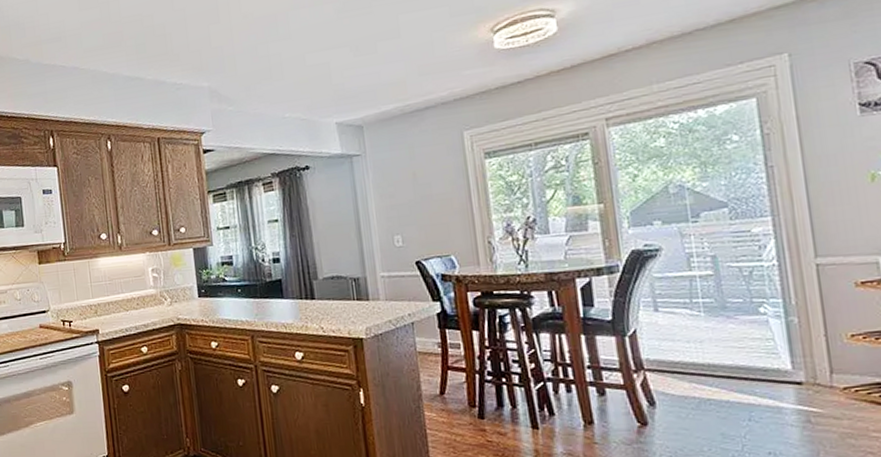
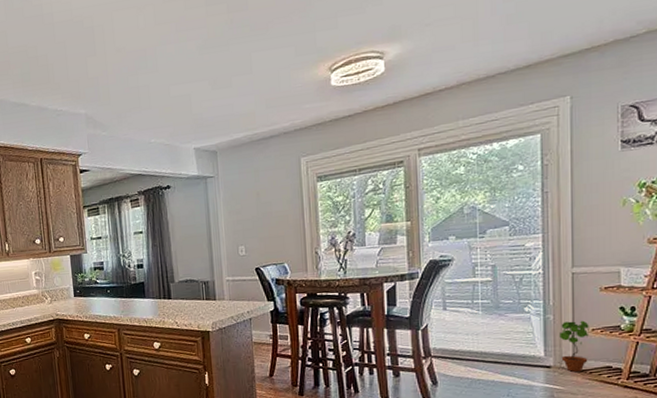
potted plant: none [808,324,851,391] -> present [559,320,589,373]

